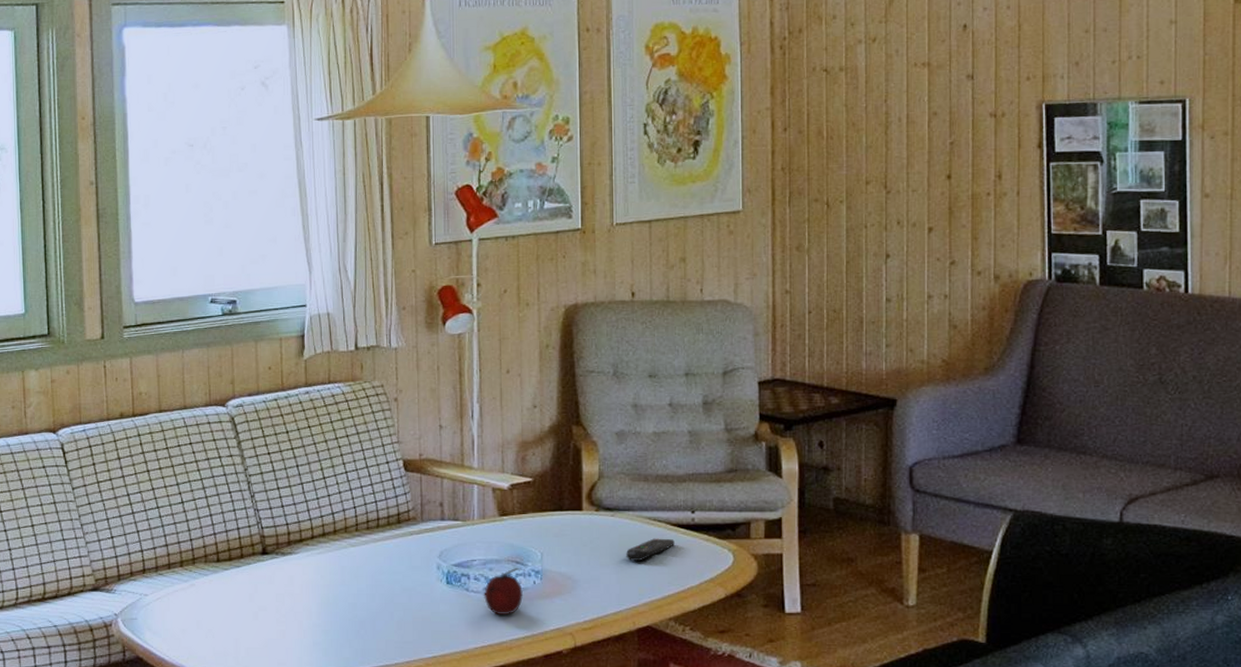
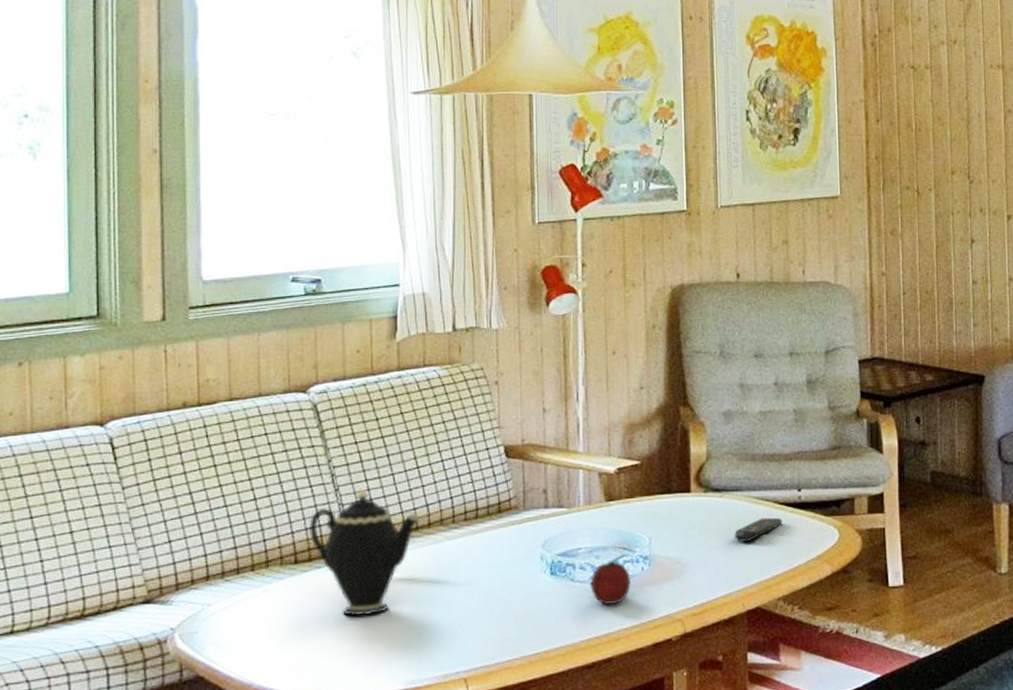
teapot: none [228,495,328,613] -> present [308,488,422,617]

